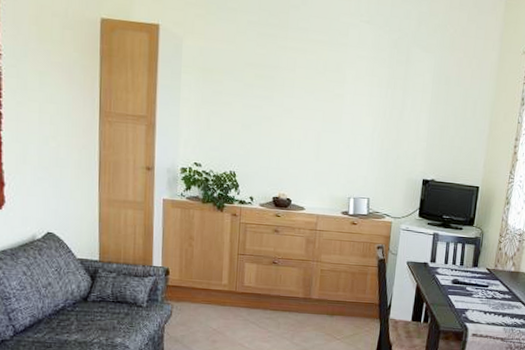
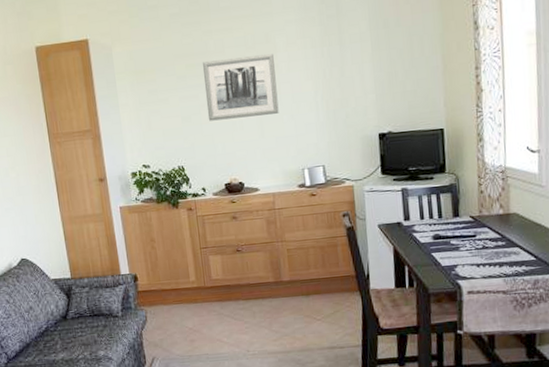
wall art: none [268,76,341,141] -> present [203,53,279,121]

